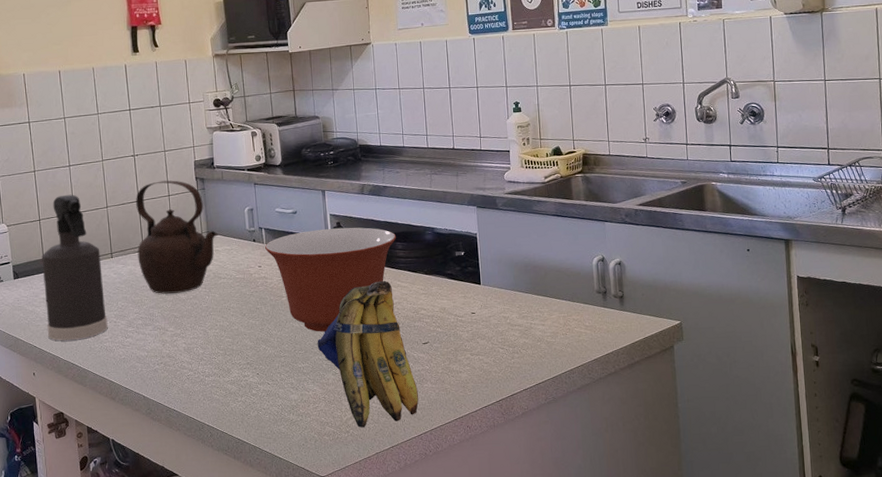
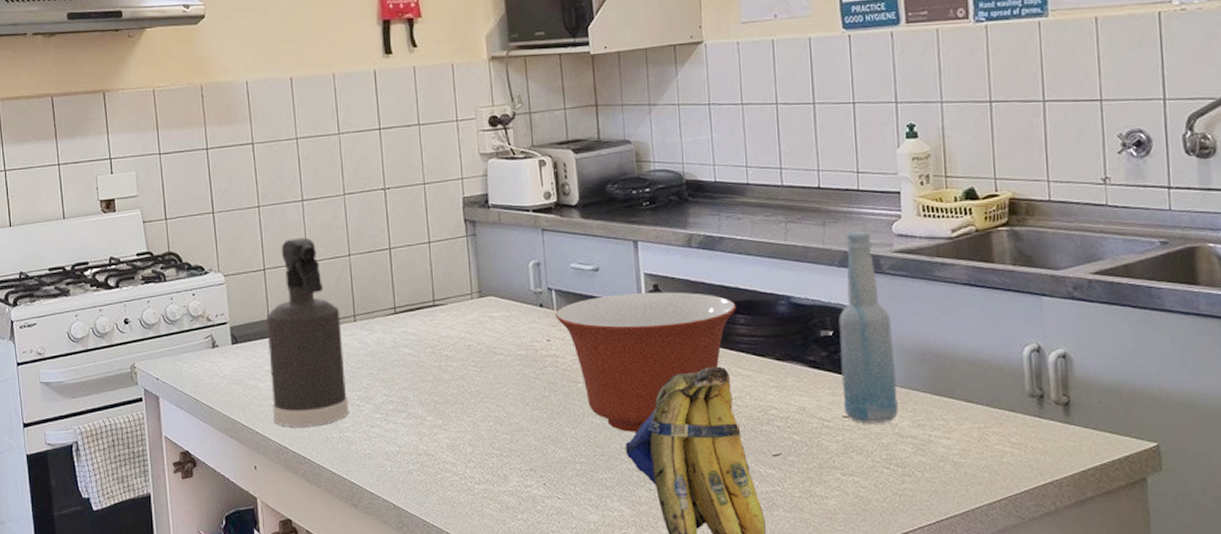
teapot: present [136,180,219,294] -> none [386,222,495,371]
bottle: none [468,179,509,317] -> present [838,231,898,424]

